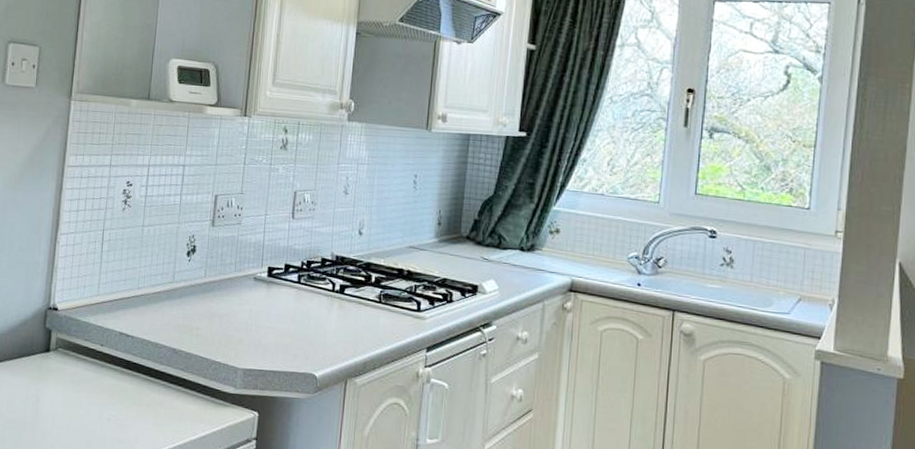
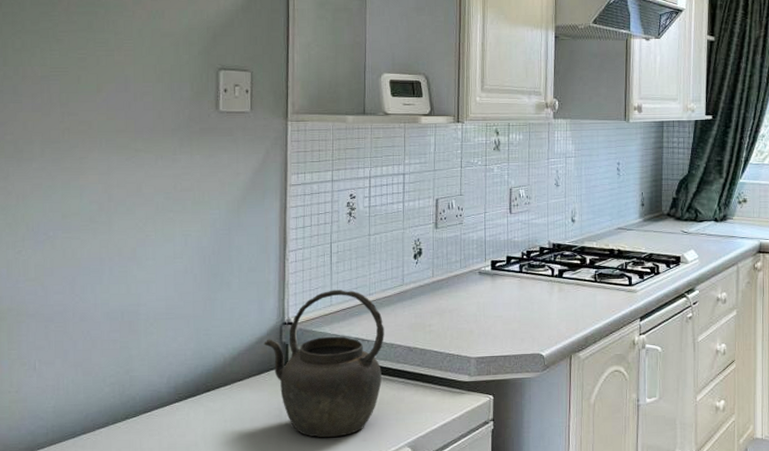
kettle: none [27,279,150,434] -> present [263,290,384,438]

